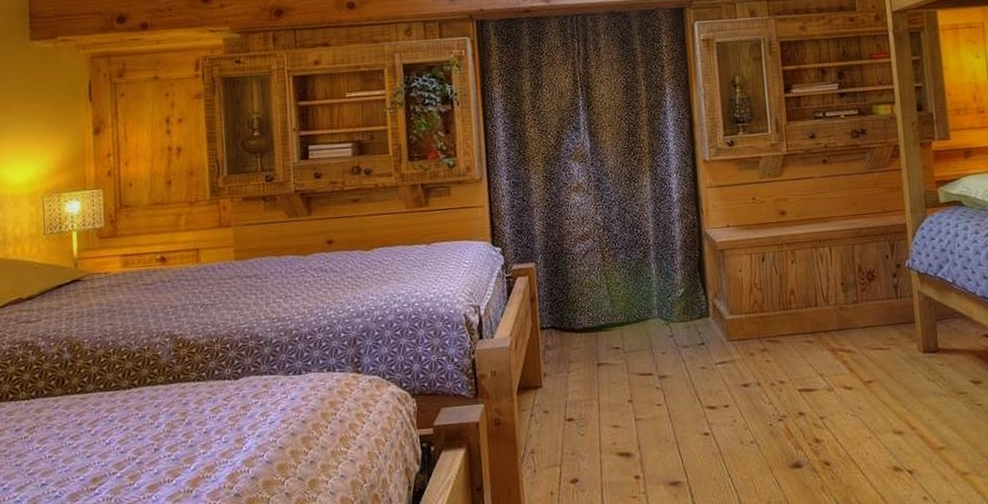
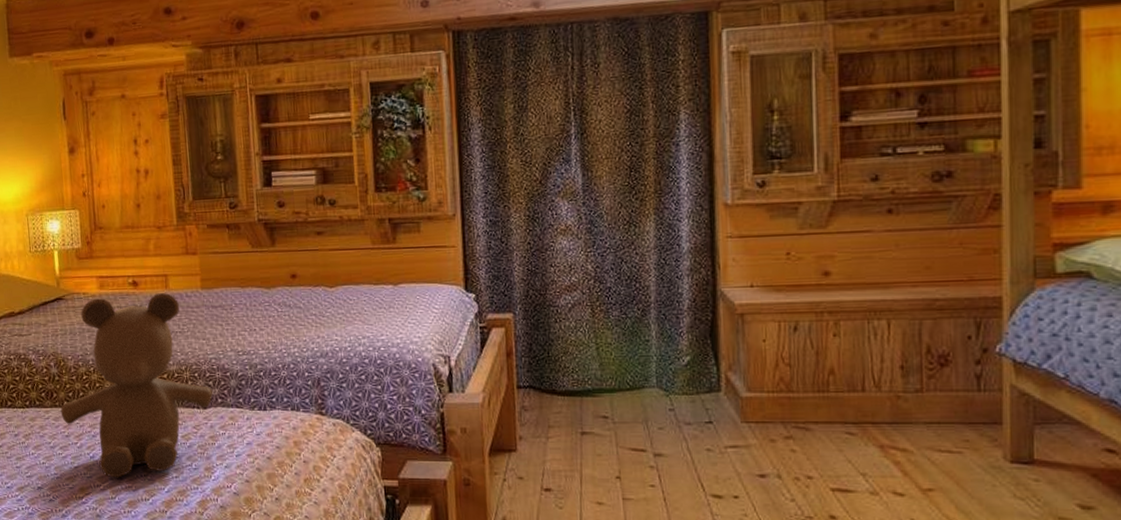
teddy bear: none [72,266,245,463] -> present [60,293,213,478]

